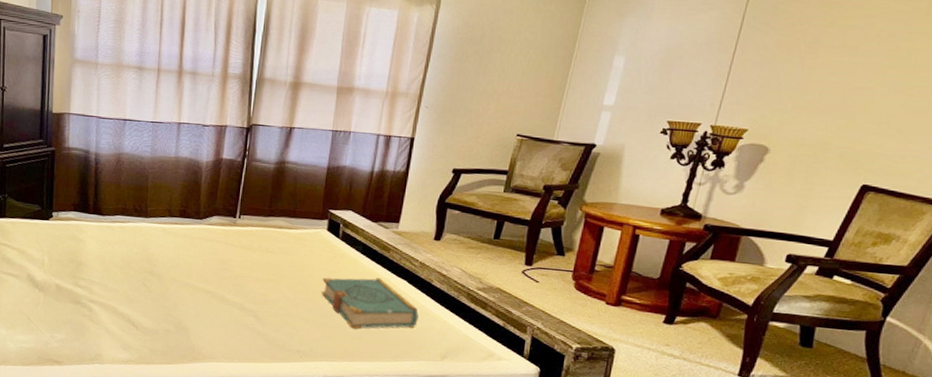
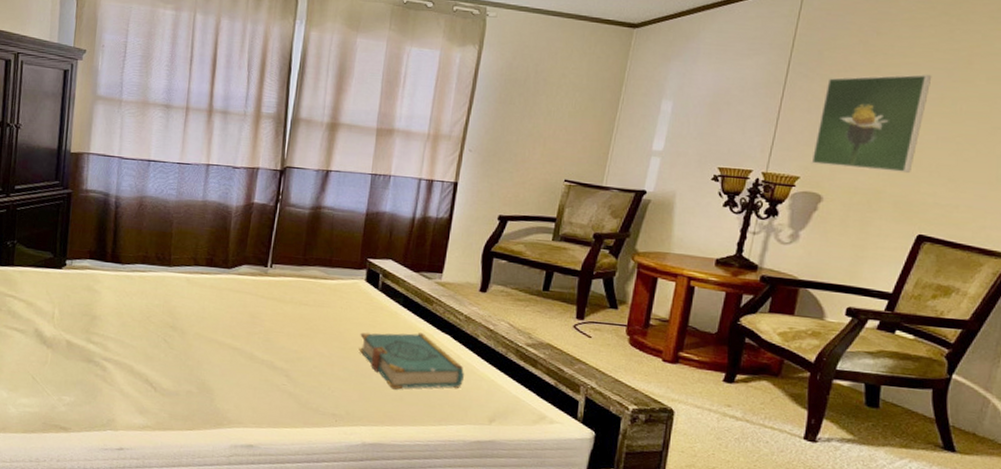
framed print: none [760,26,889,126] -> present [811,74,932,174]

